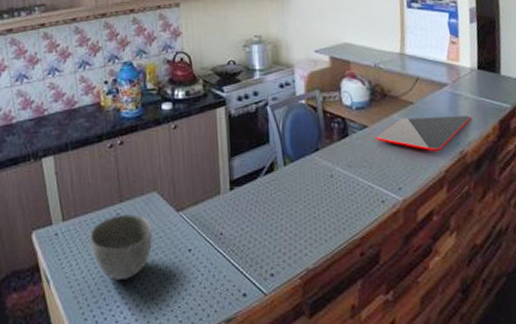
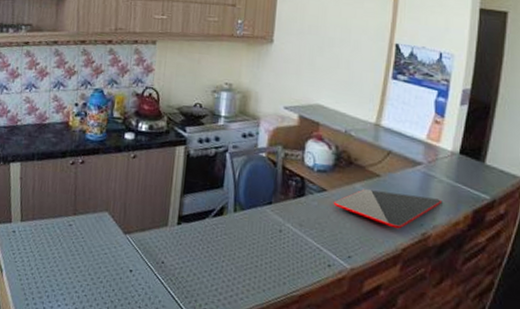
bowl: present [90,214,153,280] -> none [42,226,100,284]

